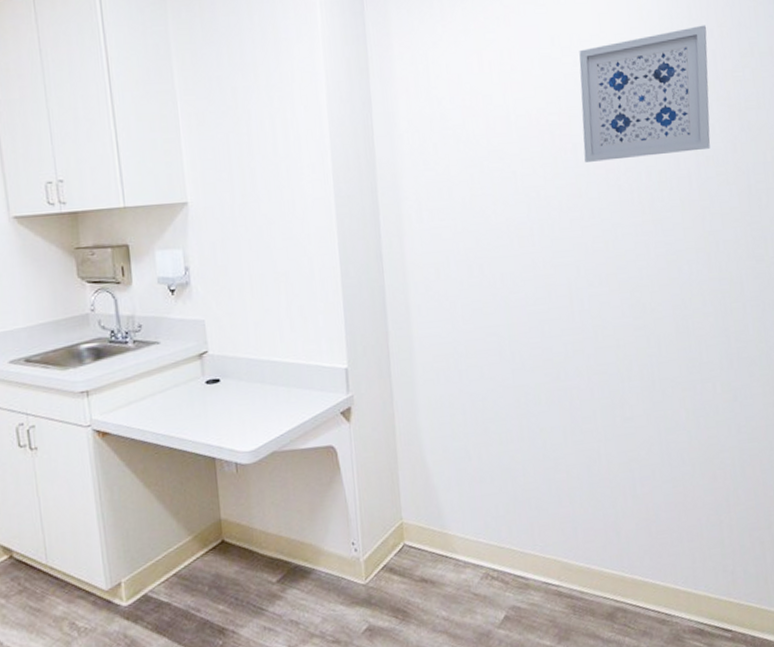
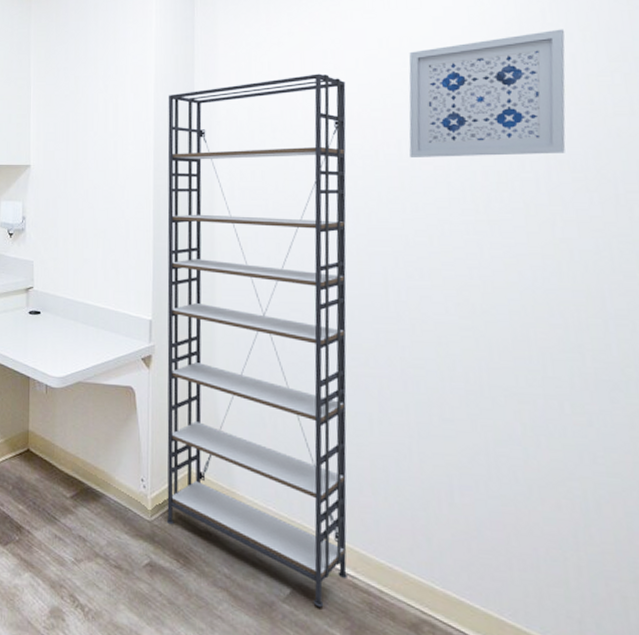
shelving unit: none [343,76,553,624] -> present [166,73,347,608]

